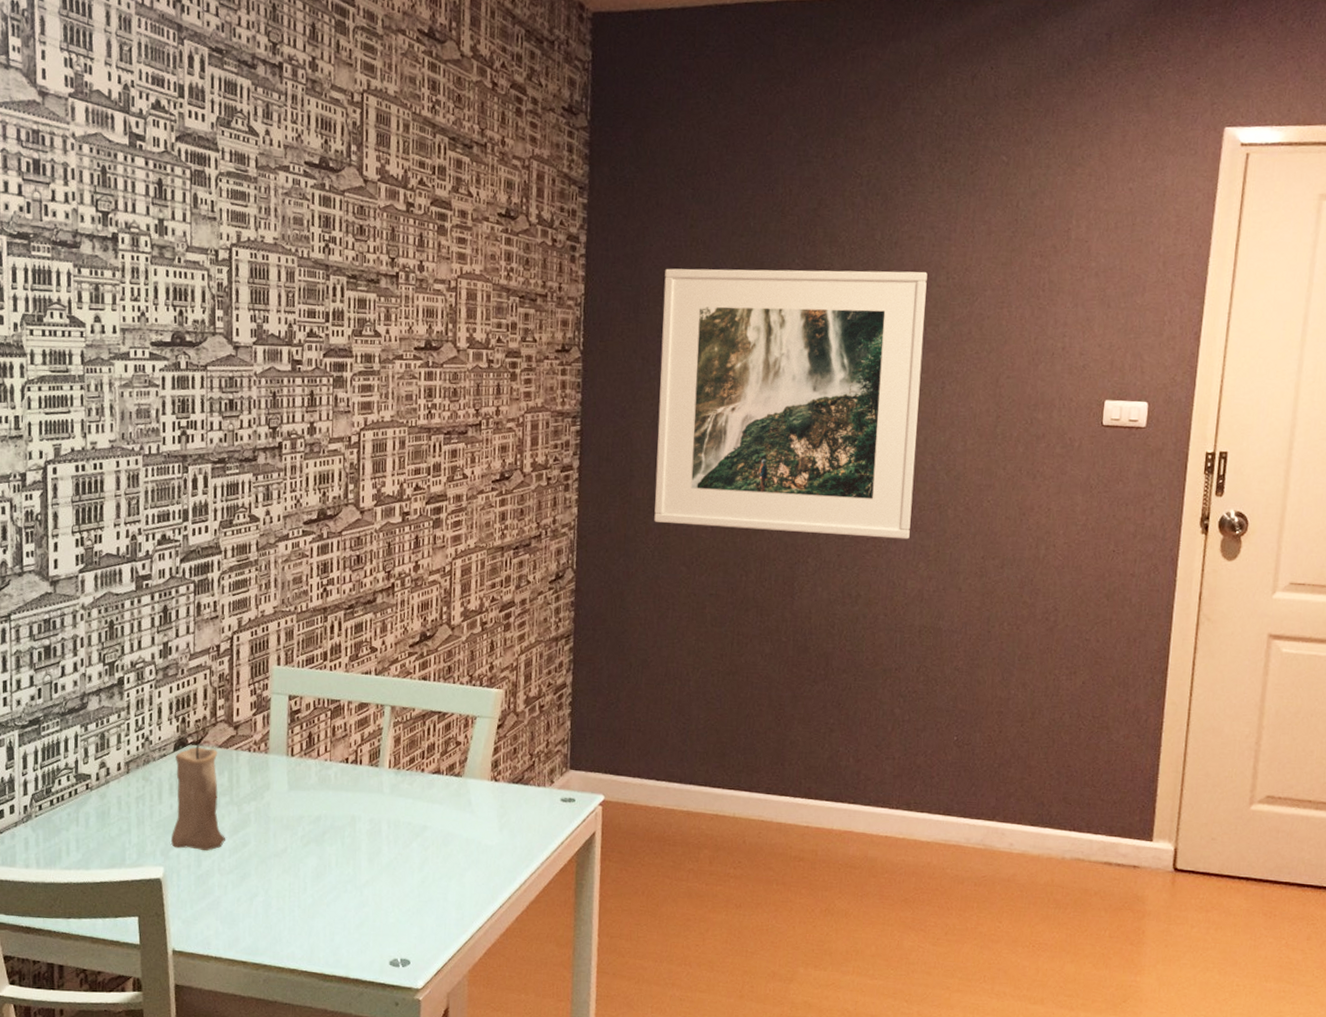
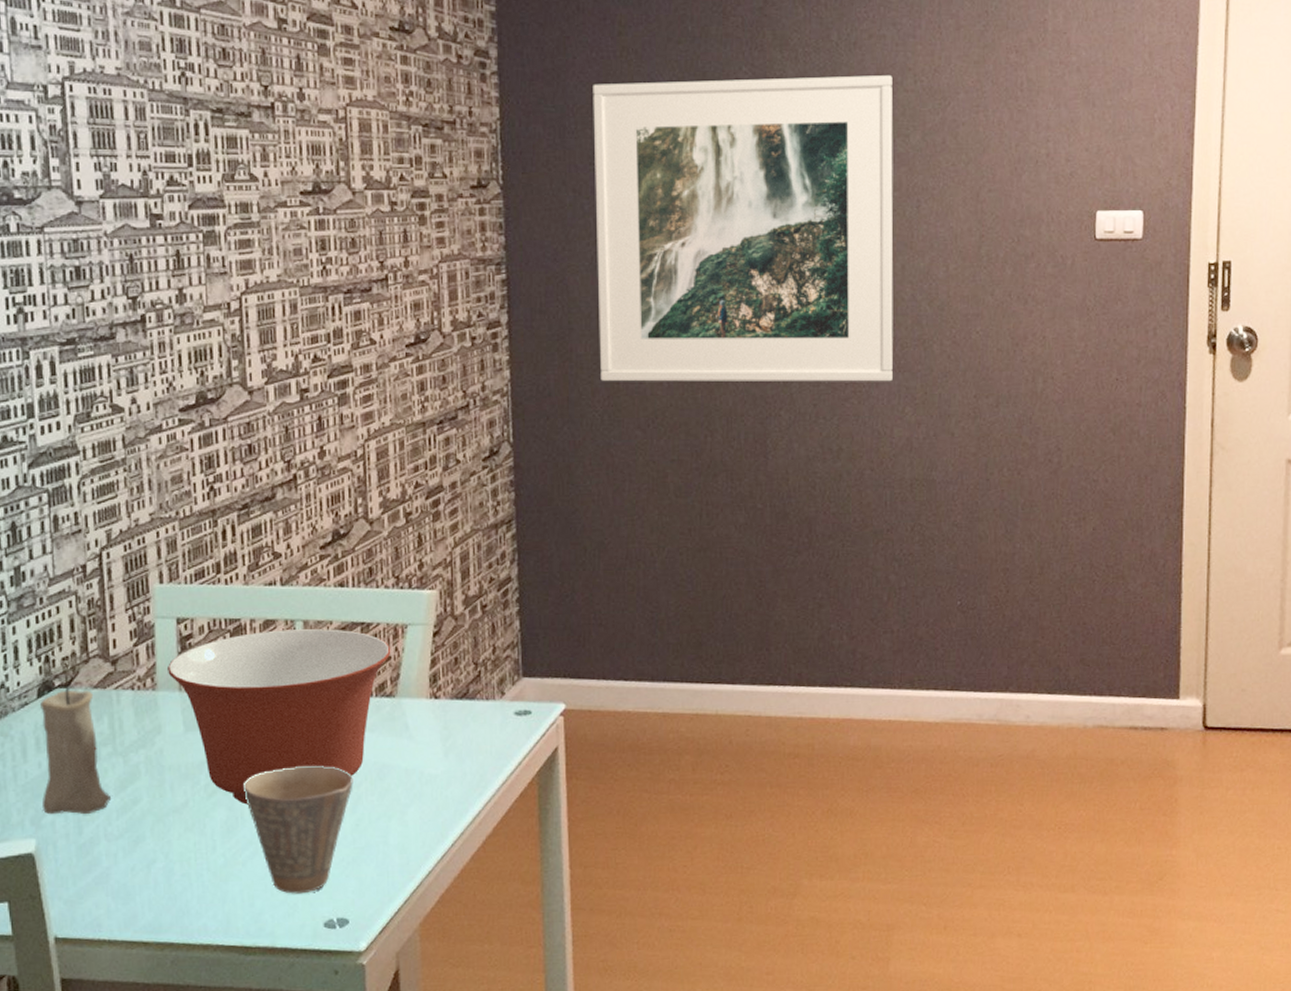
mixing bowl: none [279,712,462,856] -> present [168,629,391,805]
cup: none [332,827,423,935] -> present [242,765,353,894]

